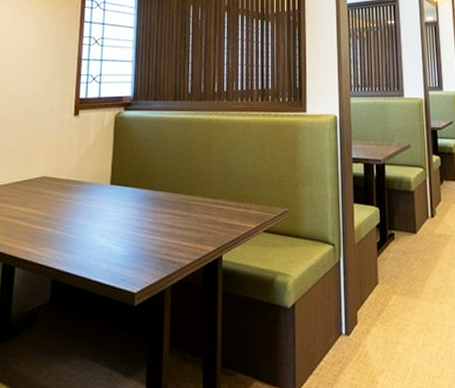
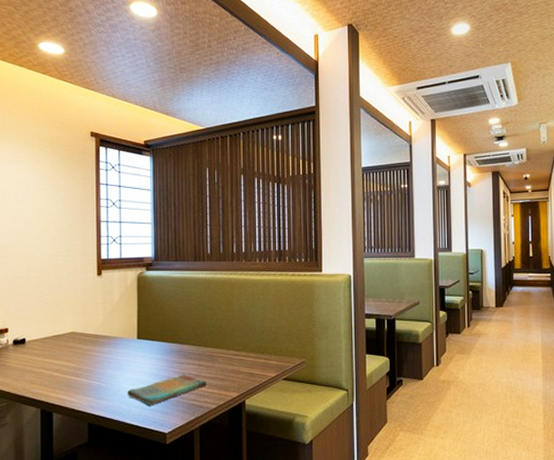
dish towel: none [95,224,182,261] -> present [126,374,207,406]

